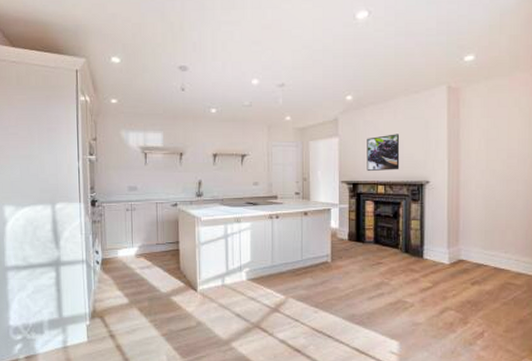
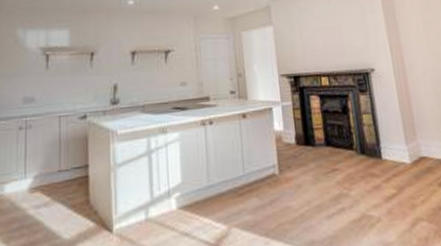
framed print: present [367,134,400,171] -> none [303,19,342,61]

